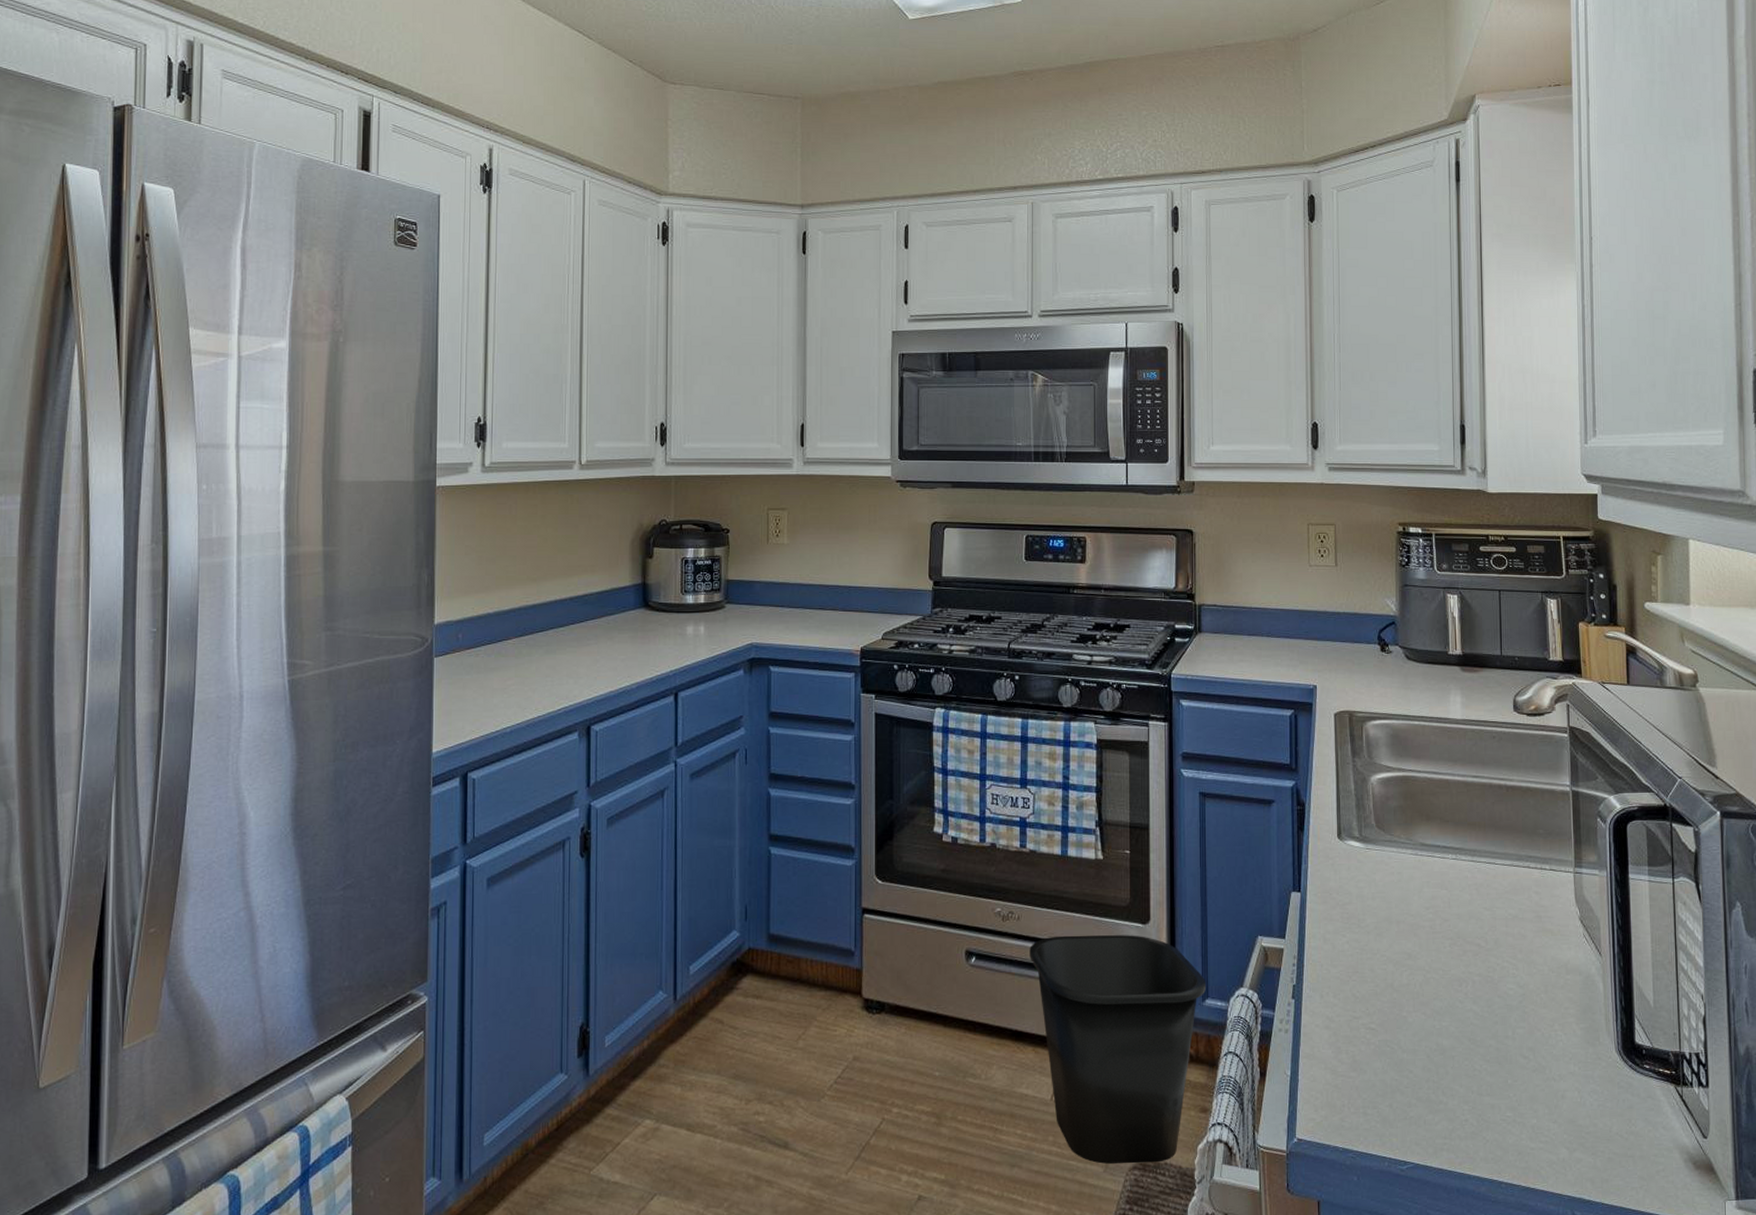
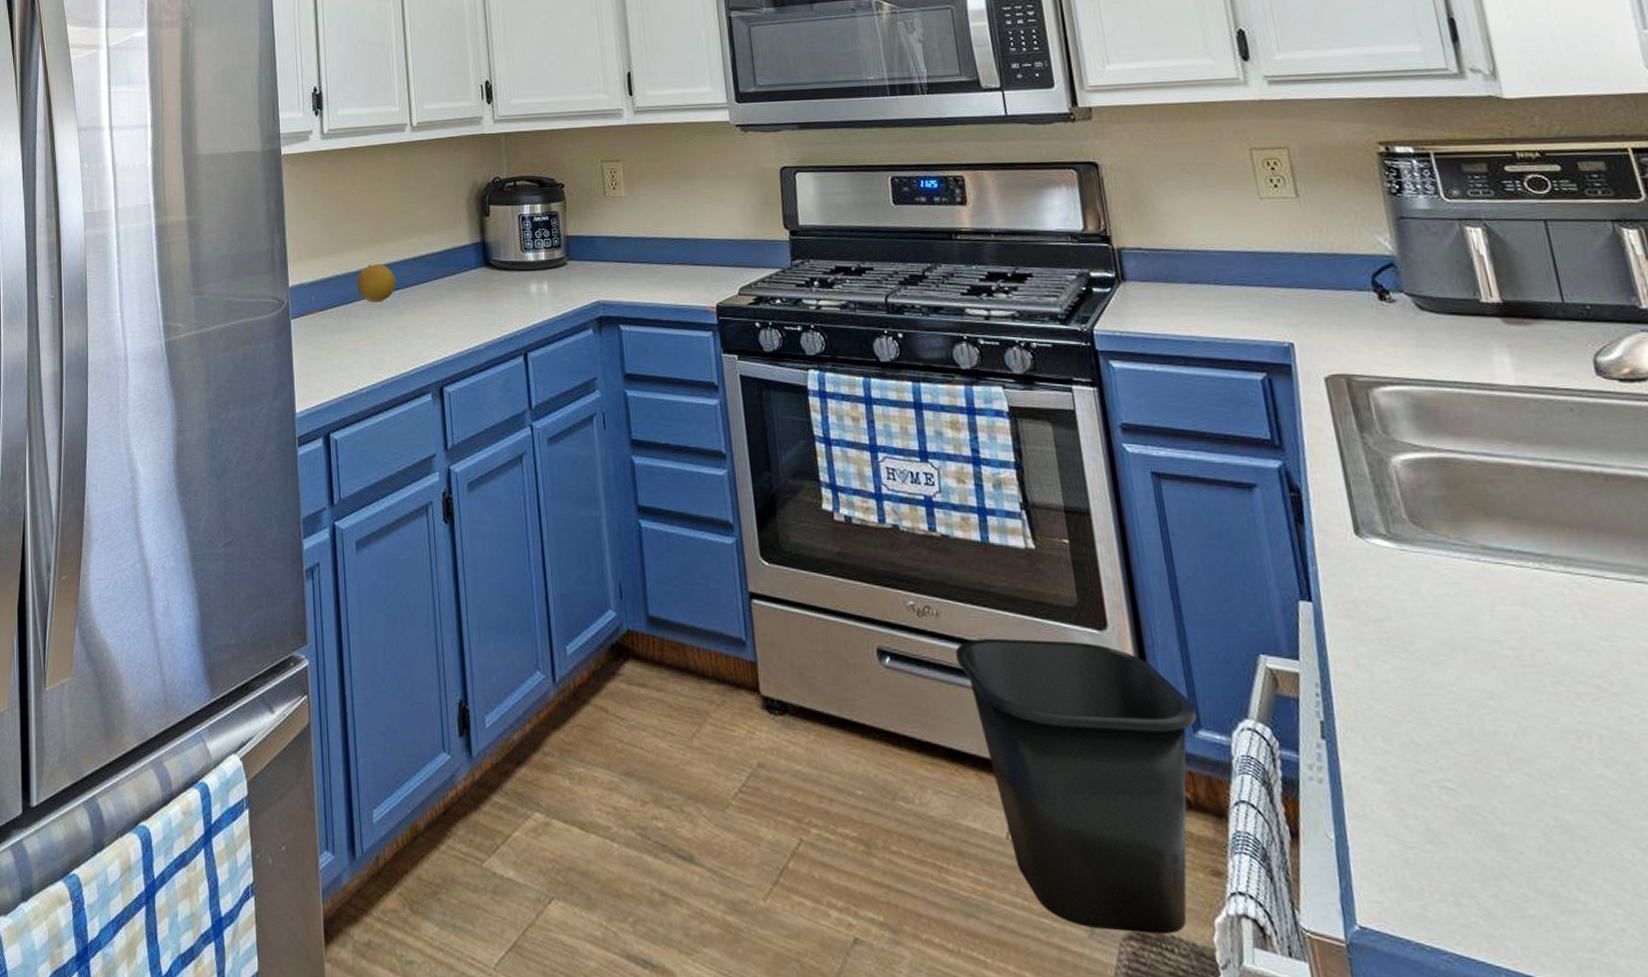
fruit: none [509,602,550,642] -> present [357,263,396,303]

